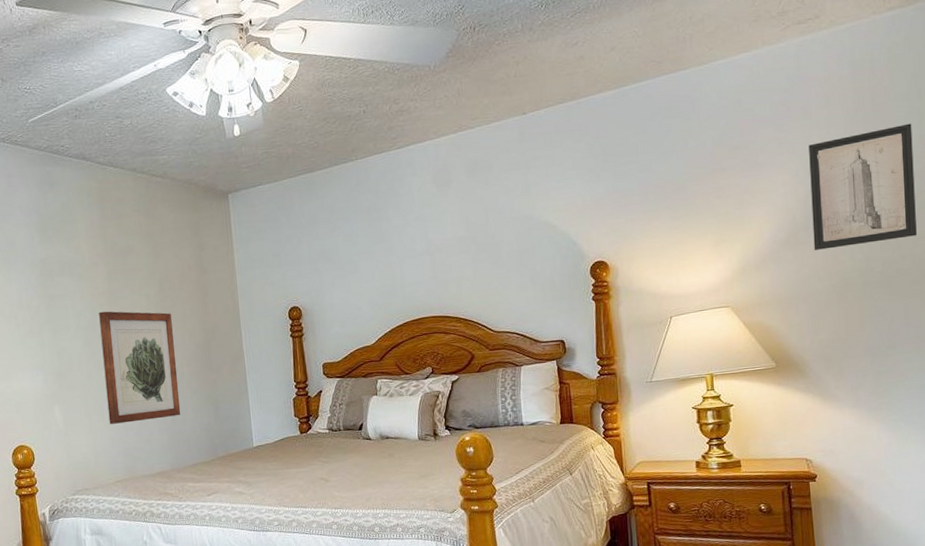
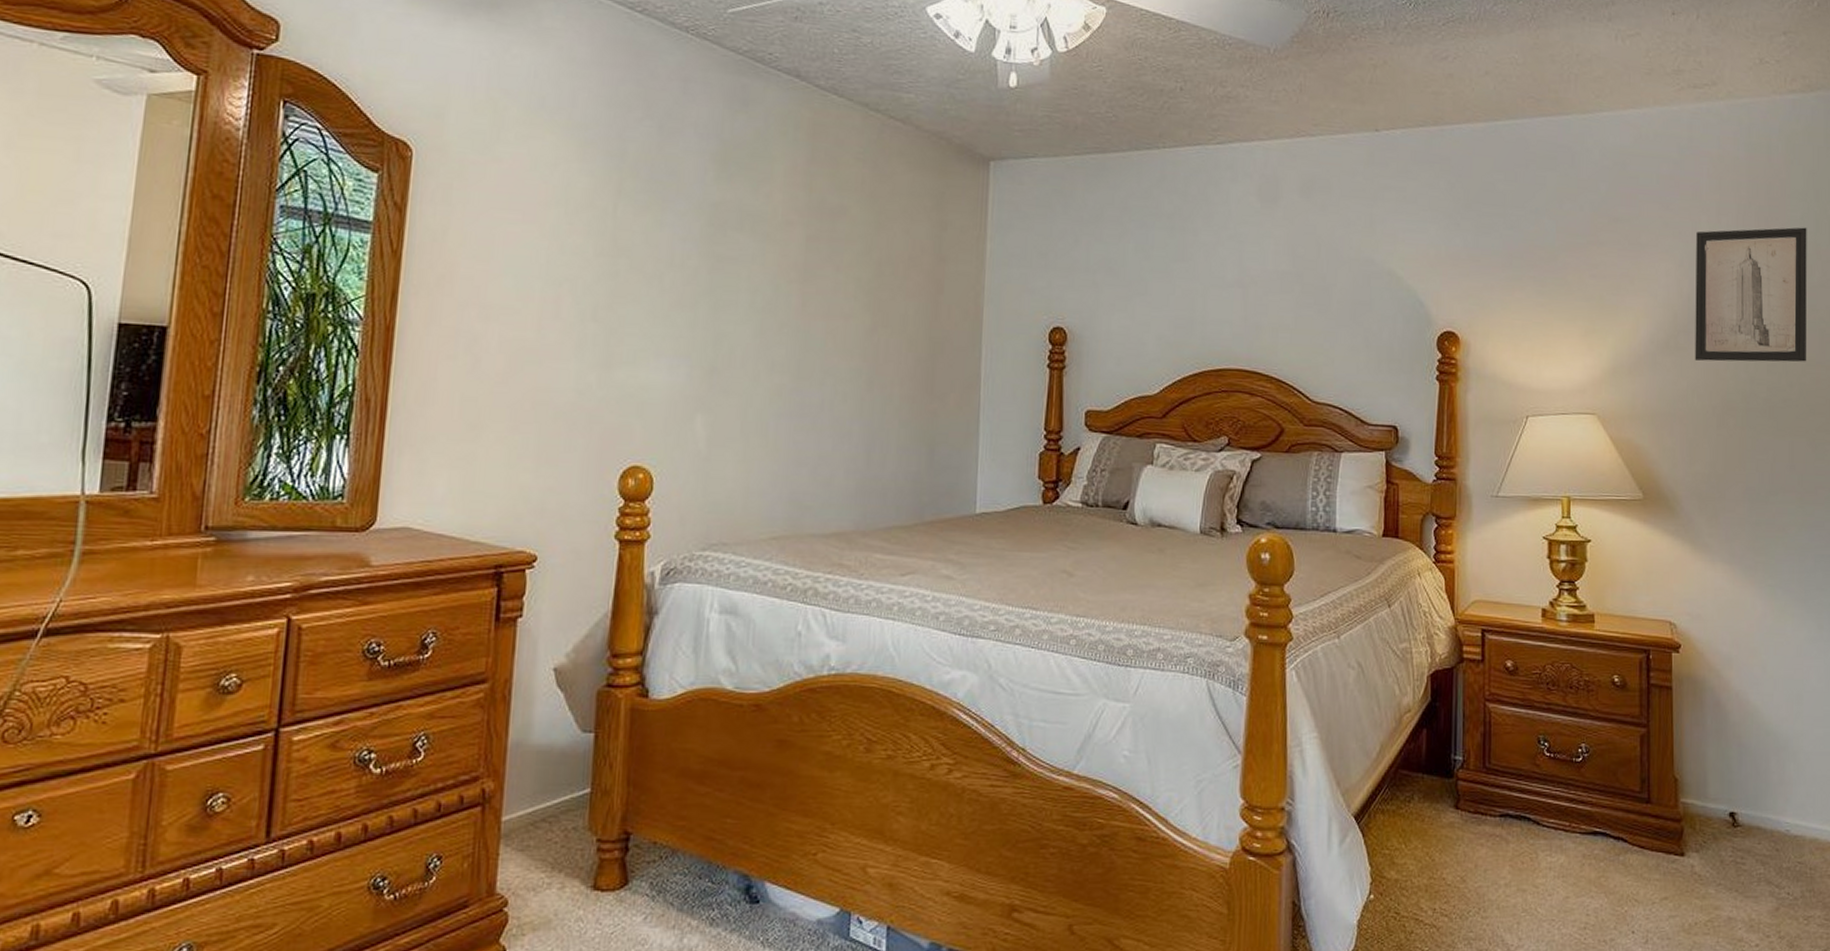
wall art: present [99,311,181,424] -> none [774,290,887,455]

